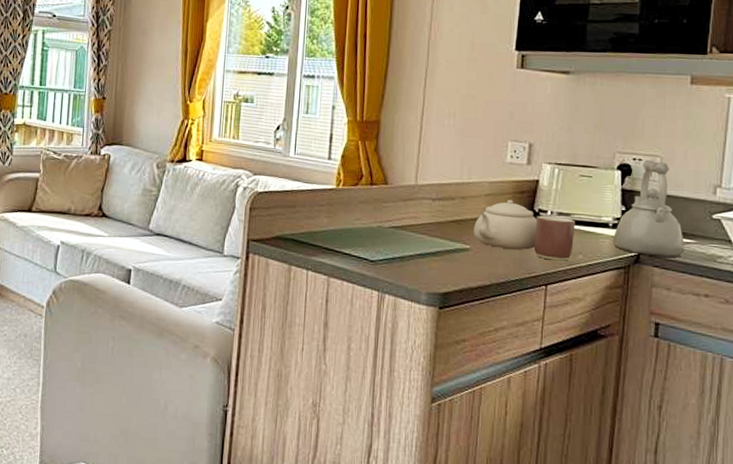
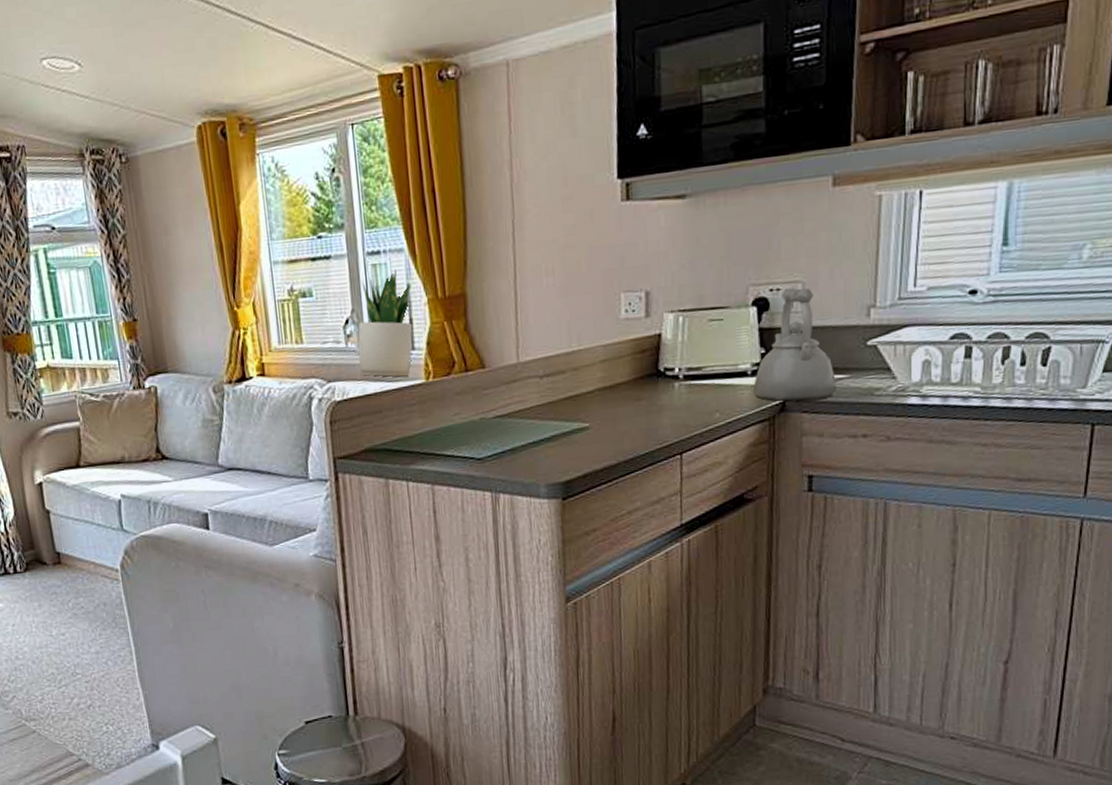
planter: none [283,92,335,181] -> present [358,269,413,378]
teapot: present [474,199,537,250] -> none [591,362,665,421]
mug: present [534,215,576,261] -> none [661,372,709,425]

